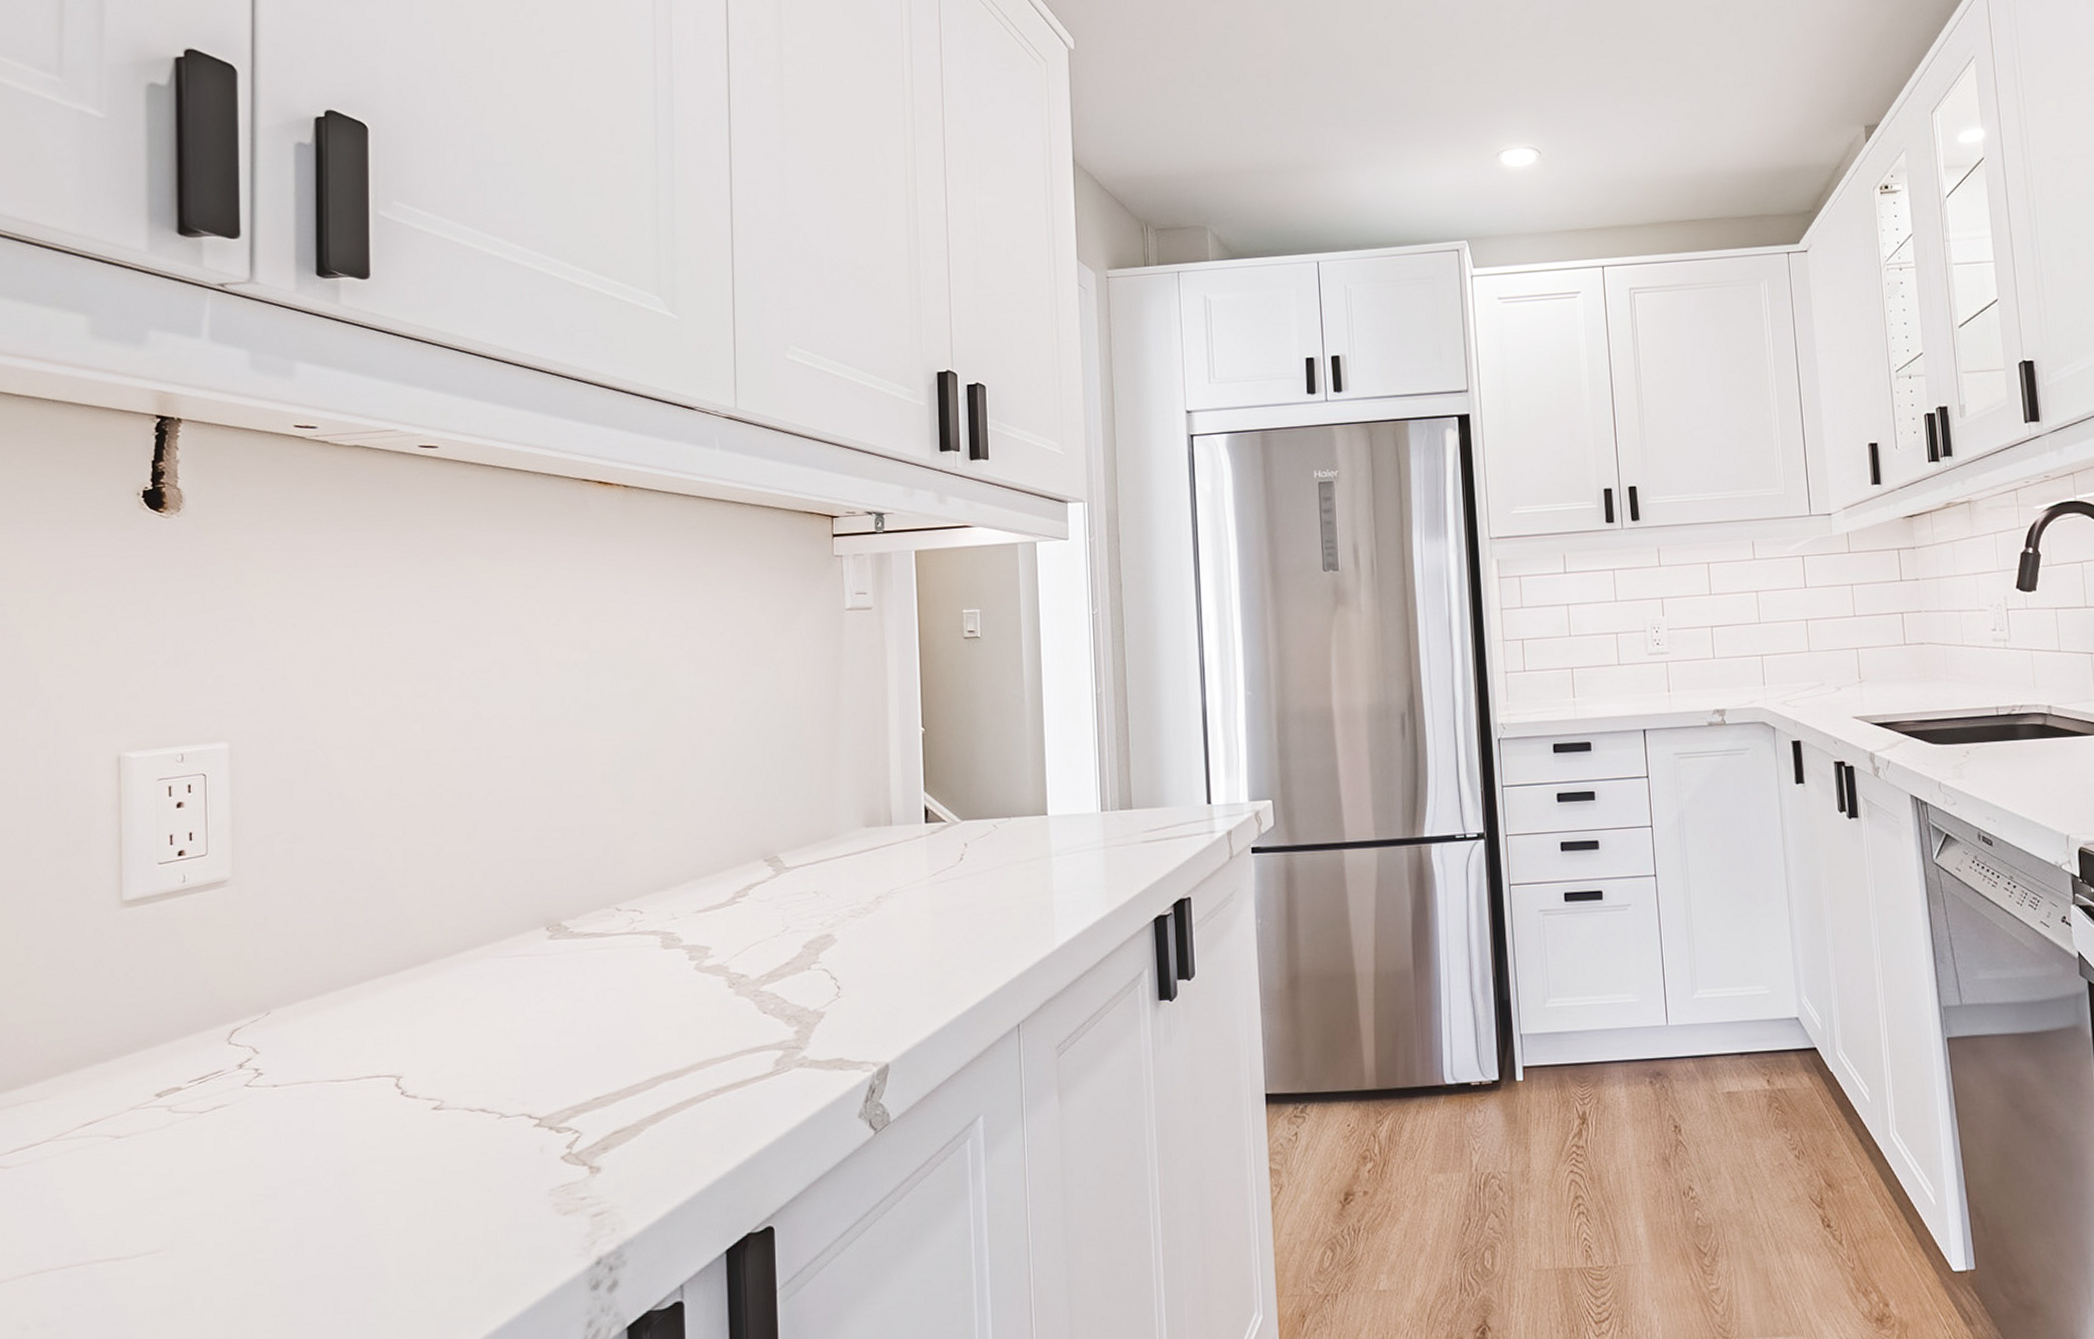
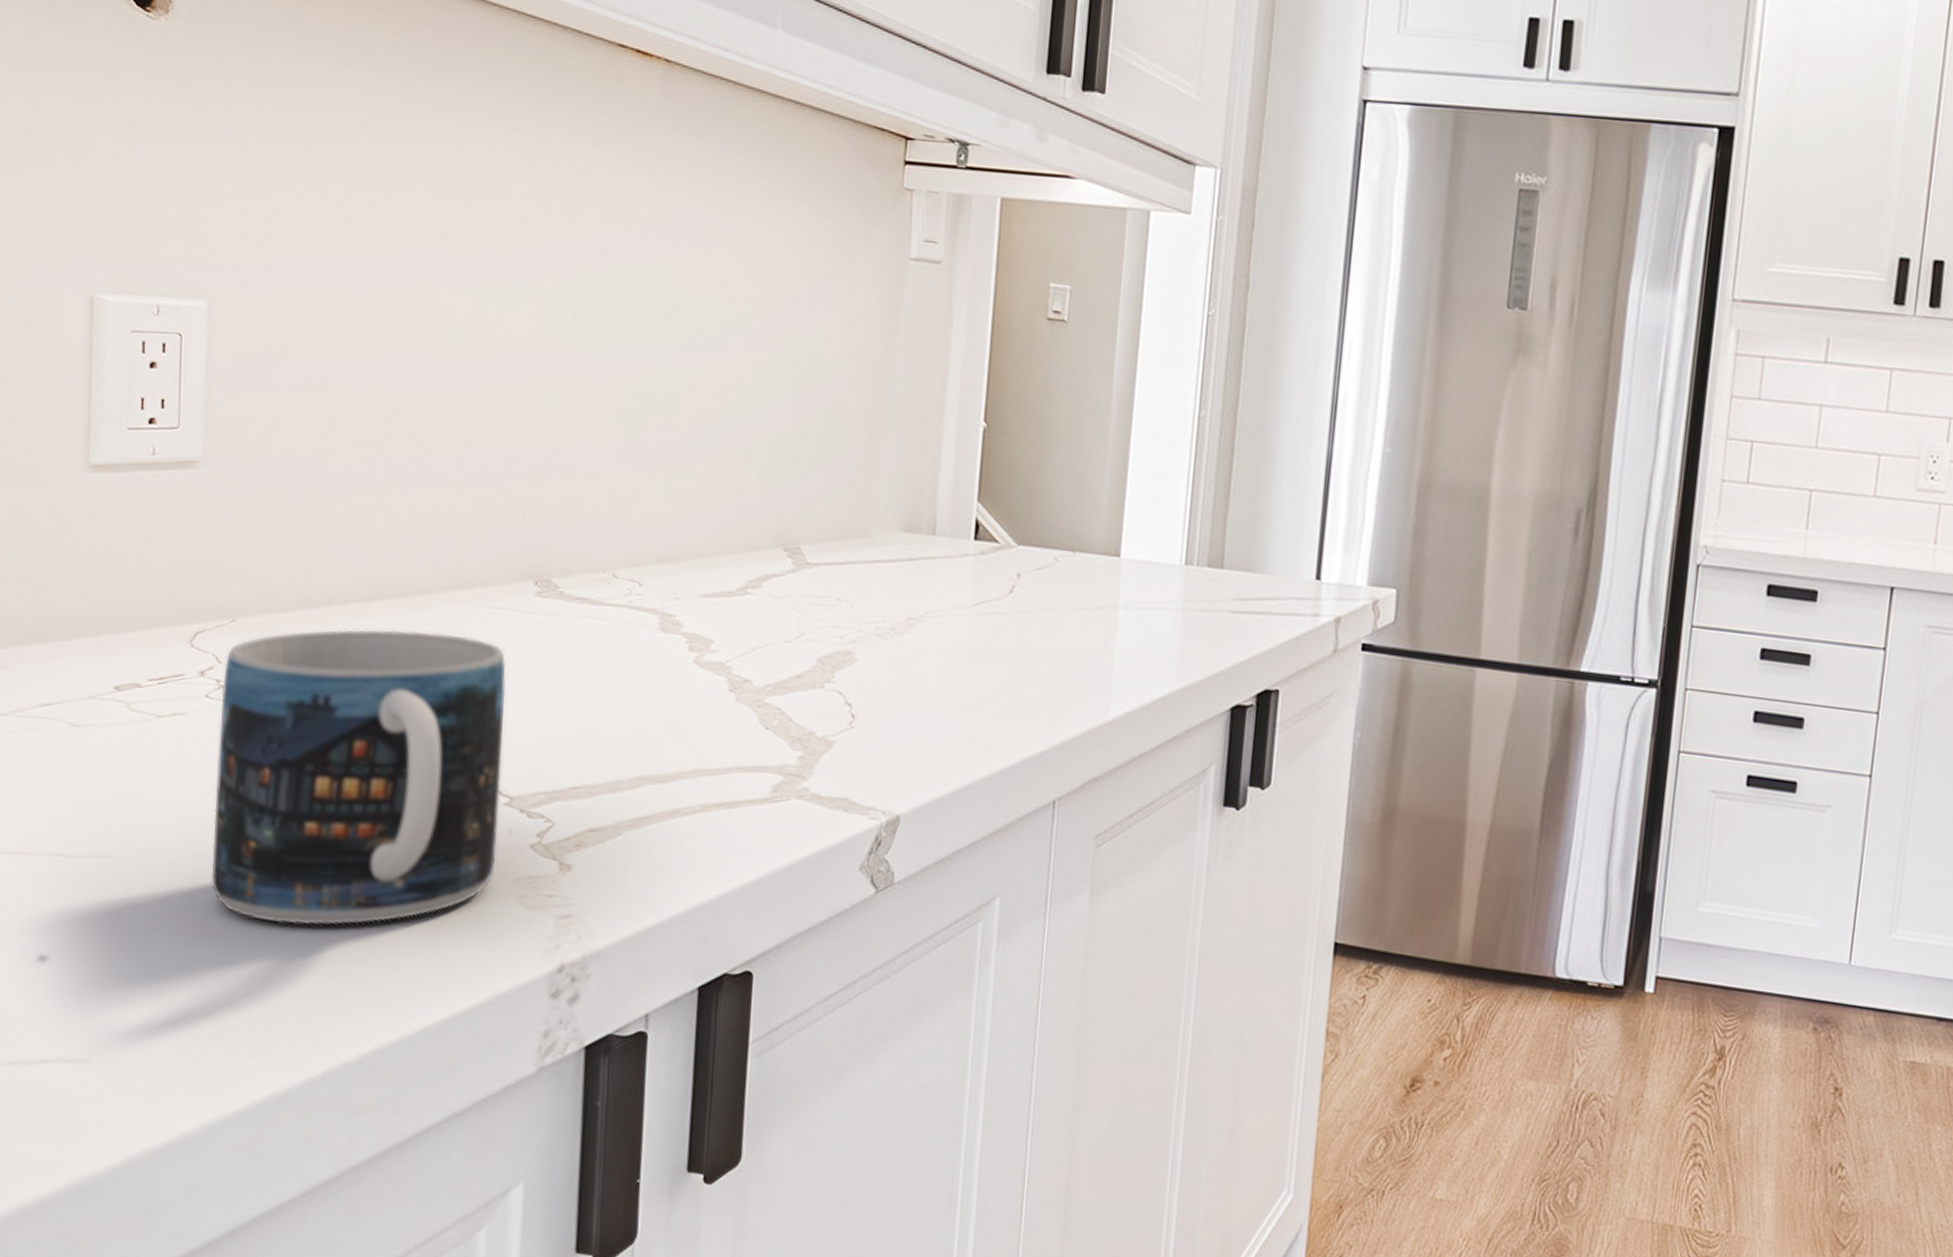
mug: none [259,986,530,1279] -> present [211,629,506,926]

